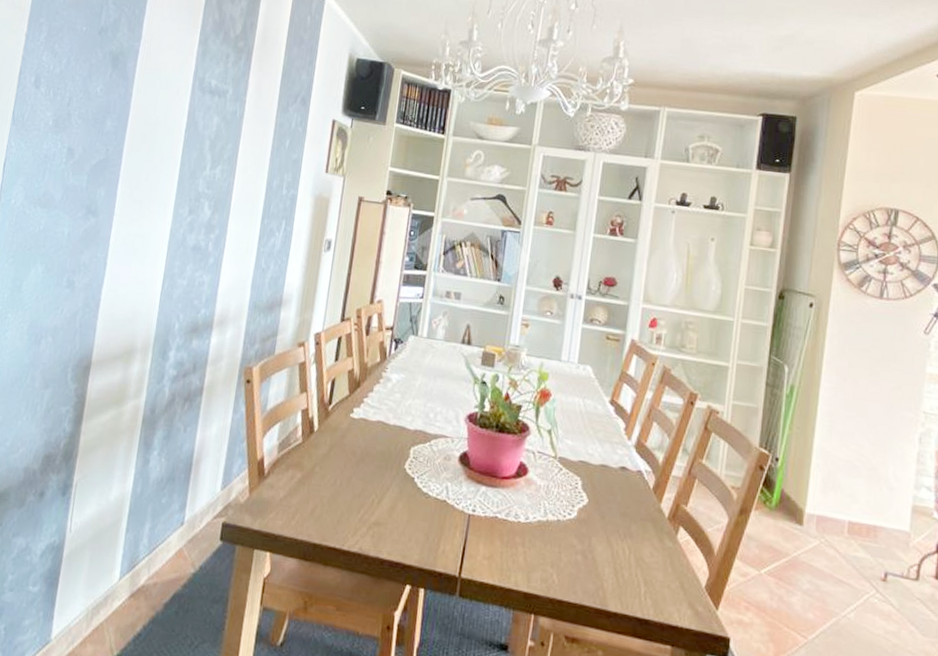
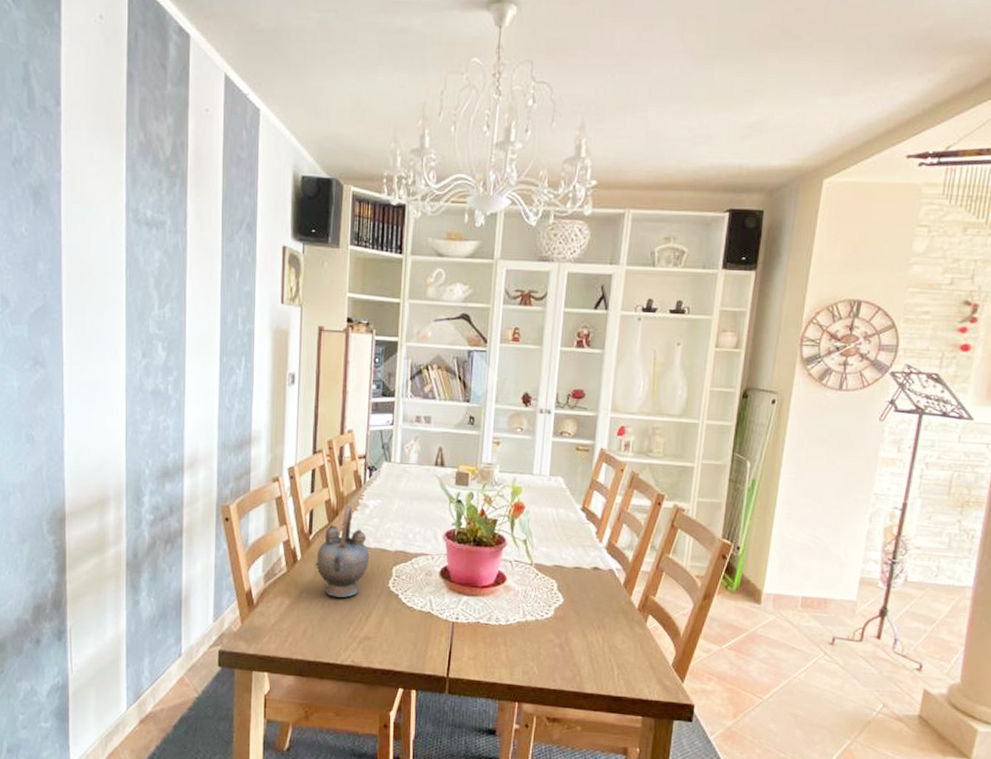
teapot: none [331,377,389,476] -> present [315,505,370,598]

